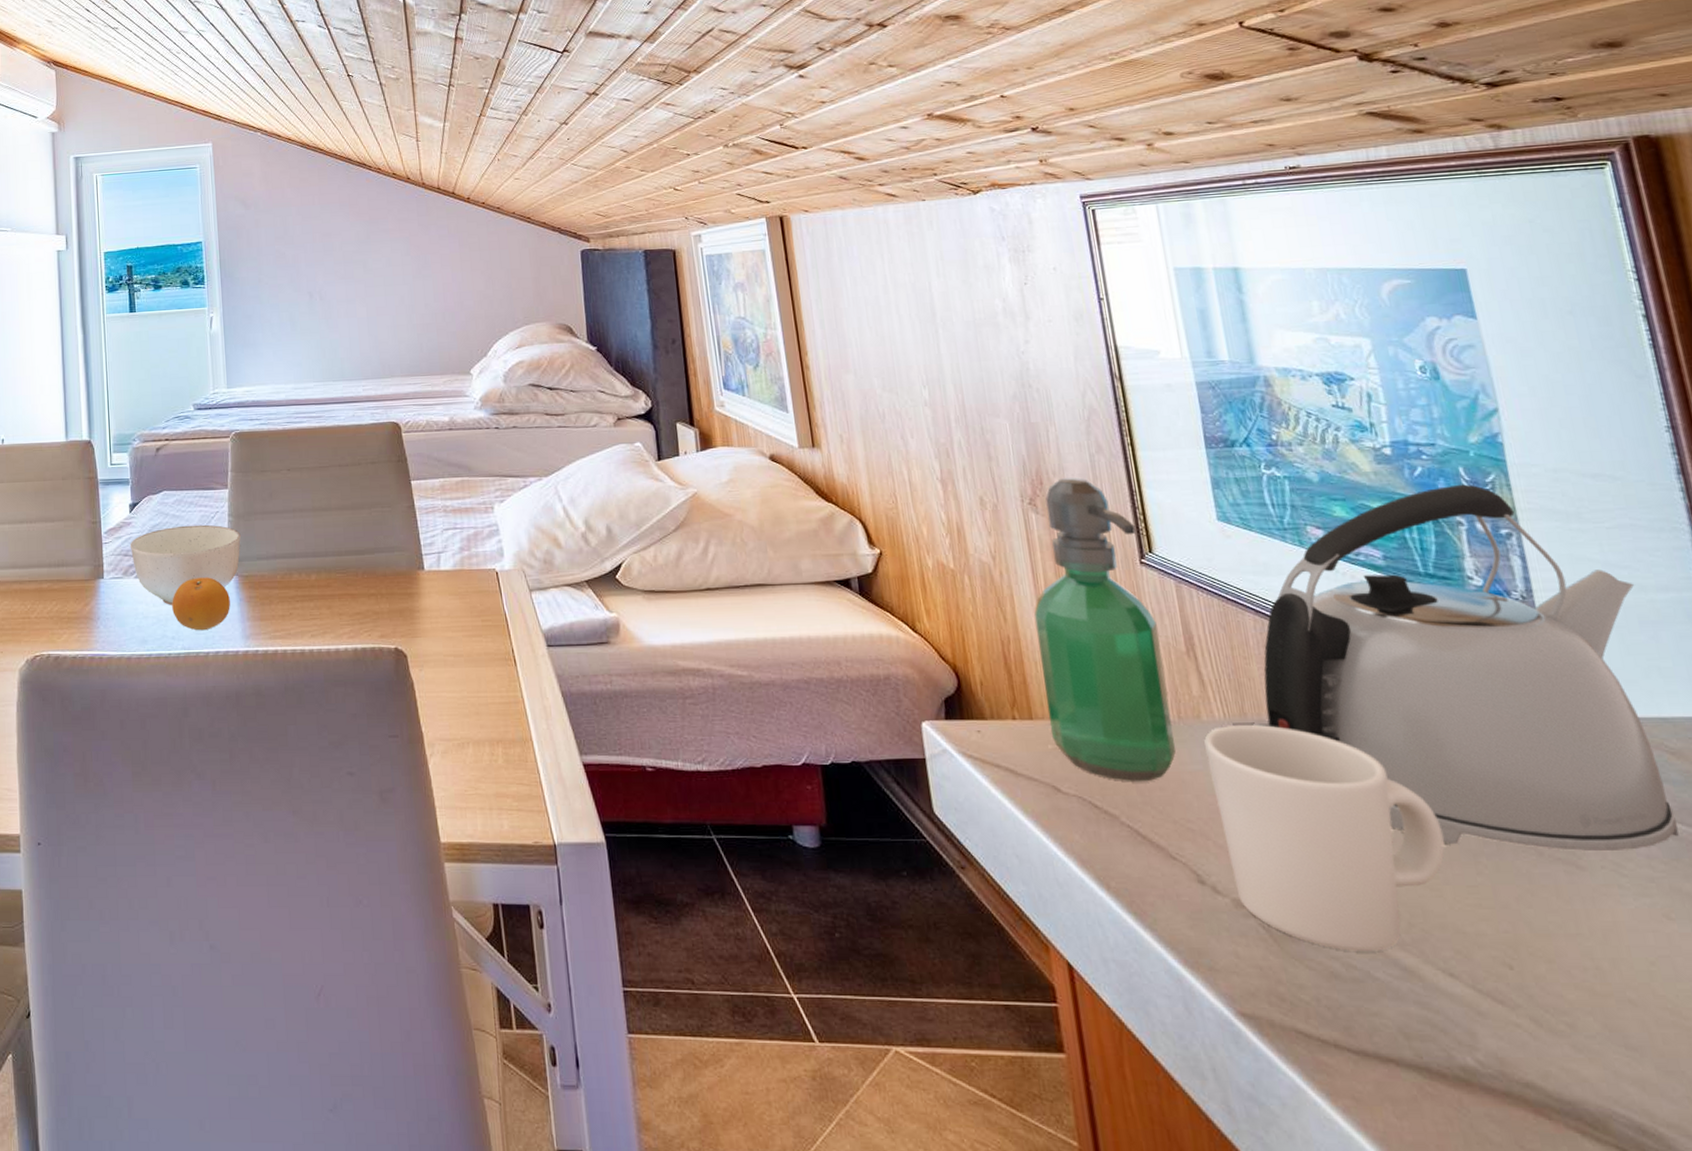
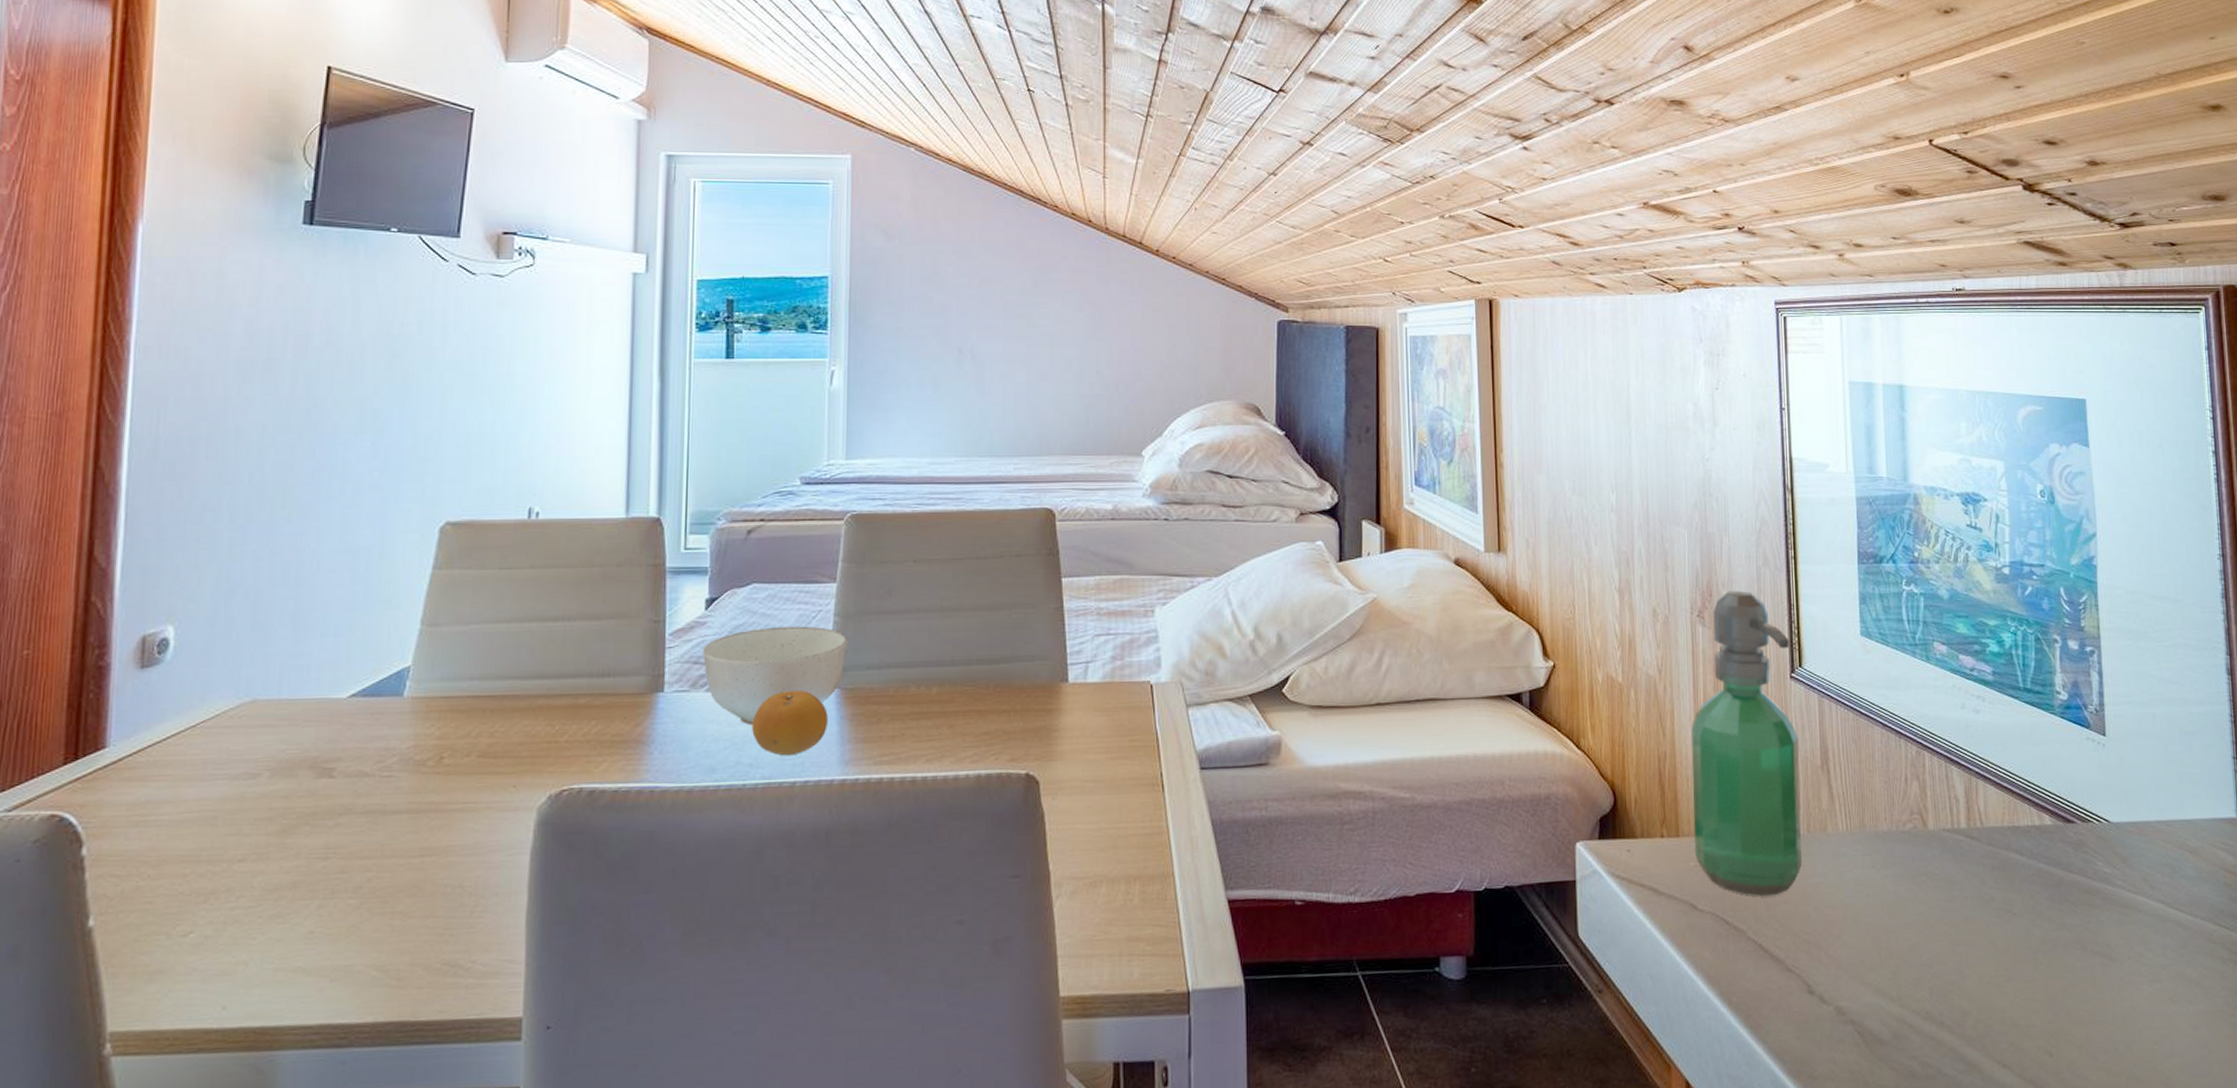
mug: present [1204,725,1445,951] -> none [1827,836,2012,1050]
kettle: present [1263,484,1679,852] -> none [1882,604,2187,944]

